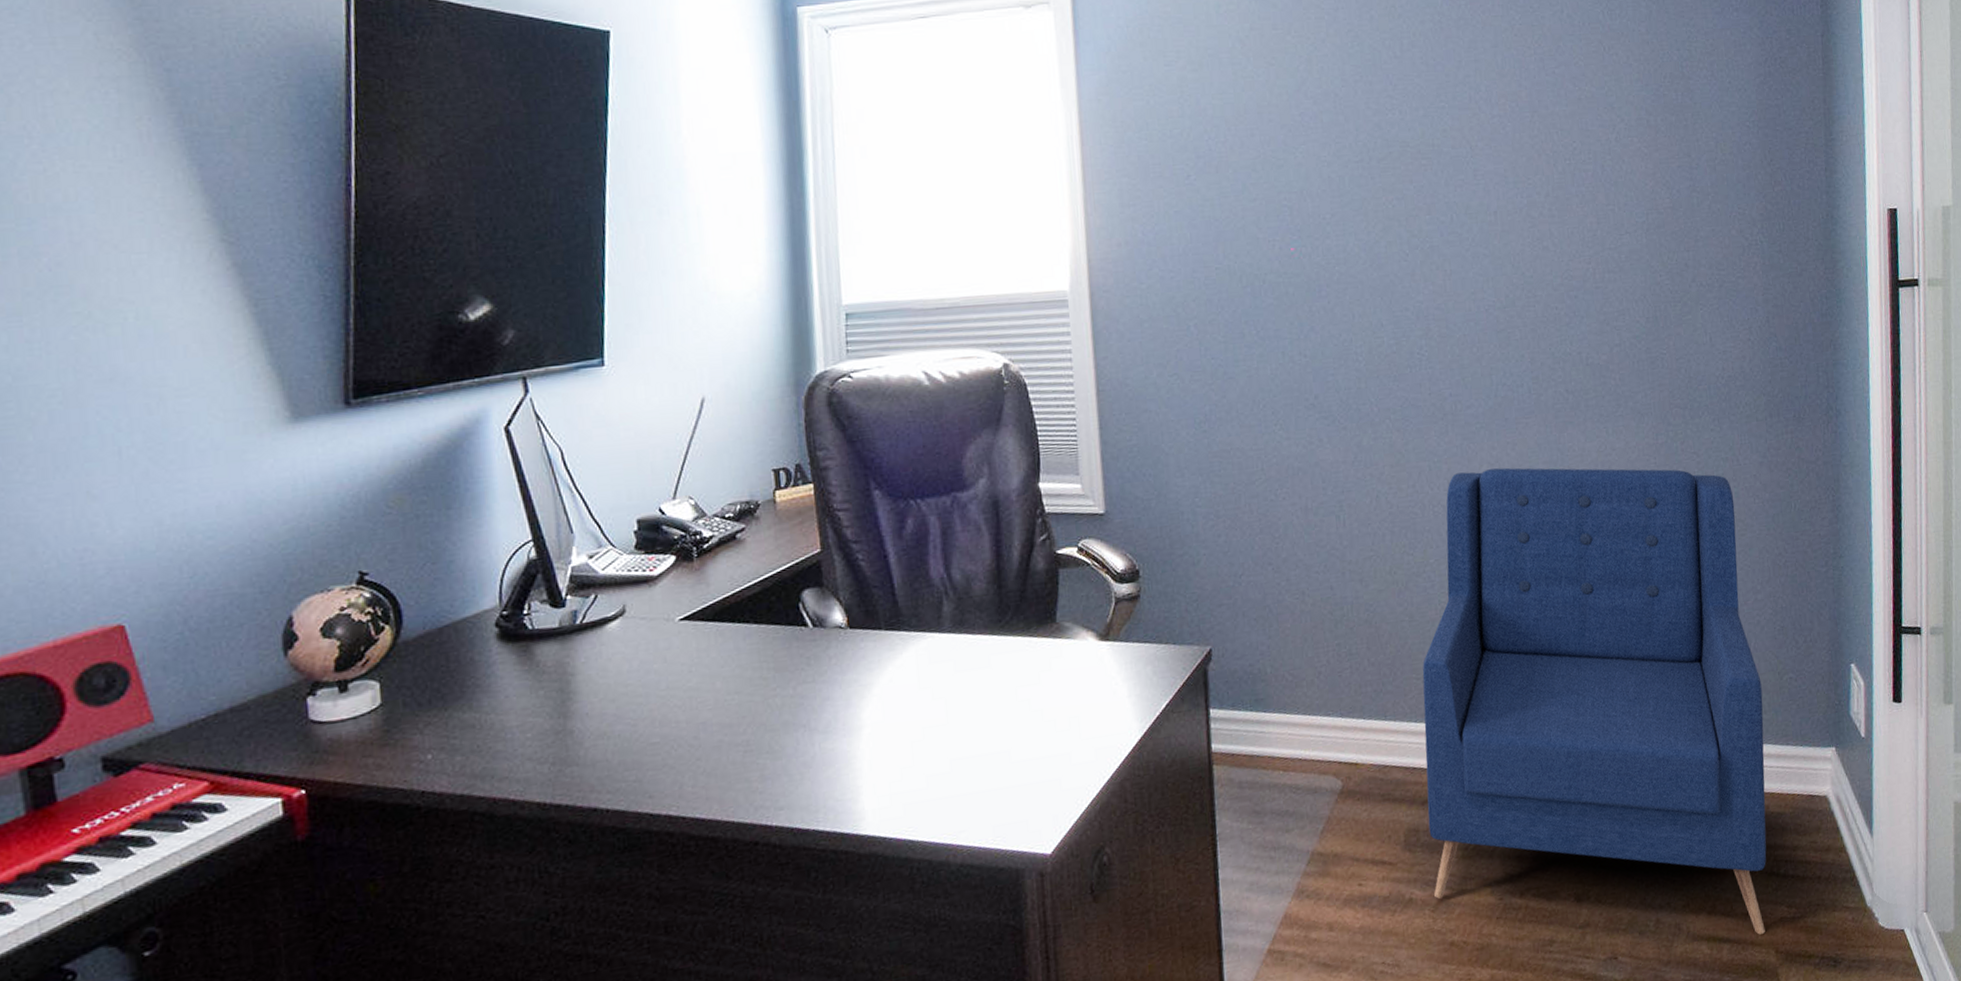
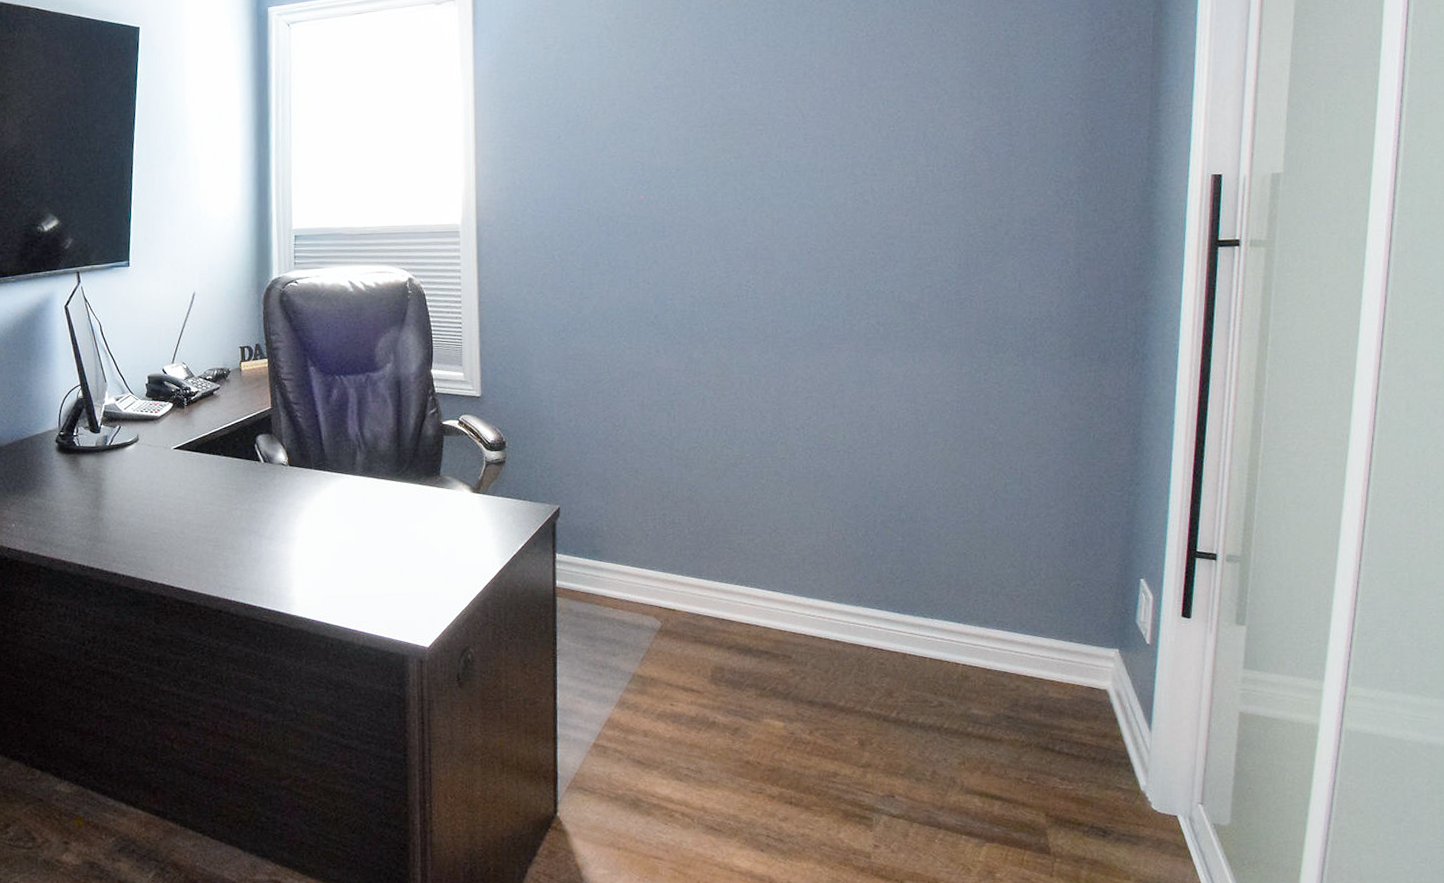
armchair: present [1422,467,1767,935] -> none [732,384,1049,798]

